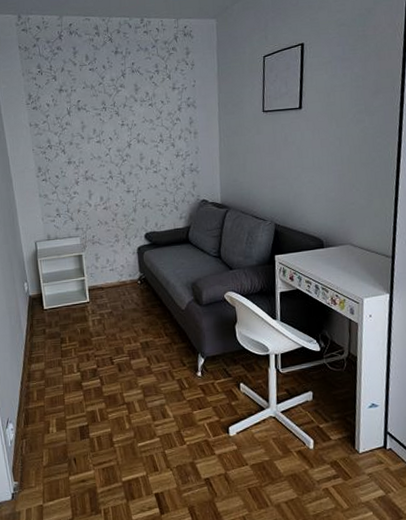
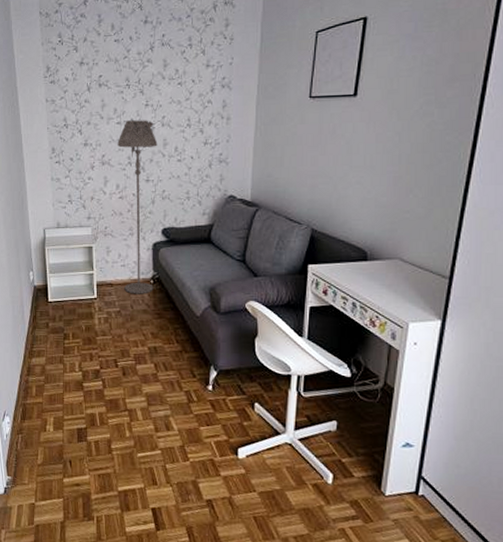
floor lamp: none [98,138,141,295] -> present [117,120,158,294]

